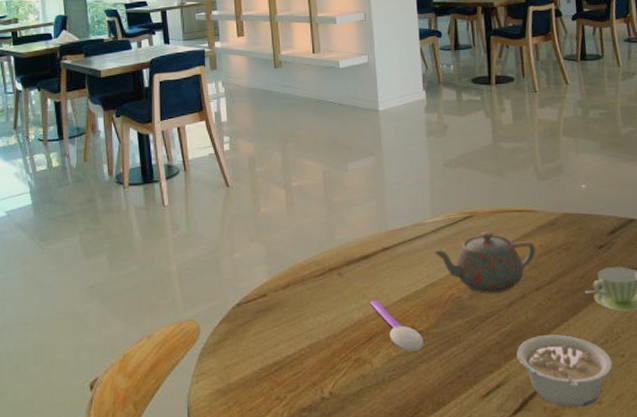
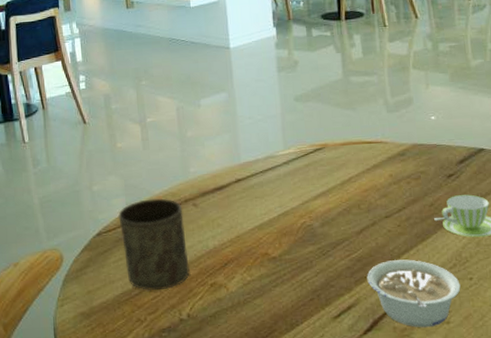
cup: none [260,267,333,367] -> present [118,198,190,291]
spoon: present [369,300,424,352] -> none [224,229,277,276]
teapot: present [433,231,536,294] -> none [285,162,386,222]

